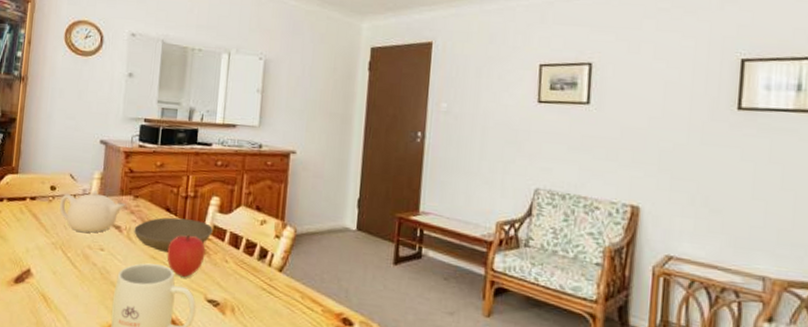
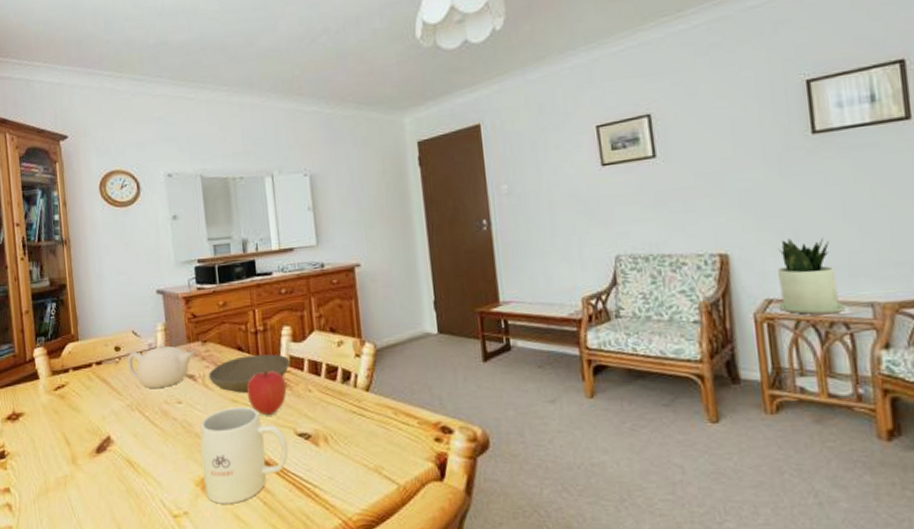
planter: none [675,202,740,281] -> present [776,238,847,315]

